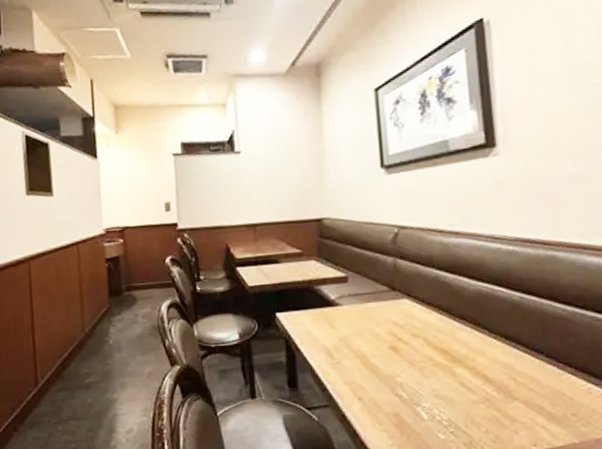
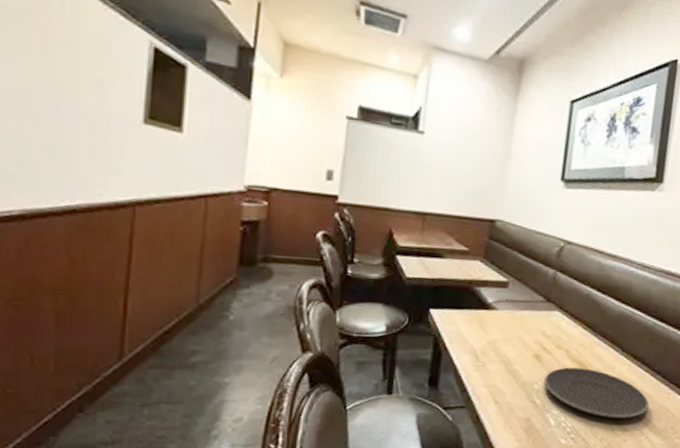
plate: none [406,355,537,408] -> present [544,367,650,418]

